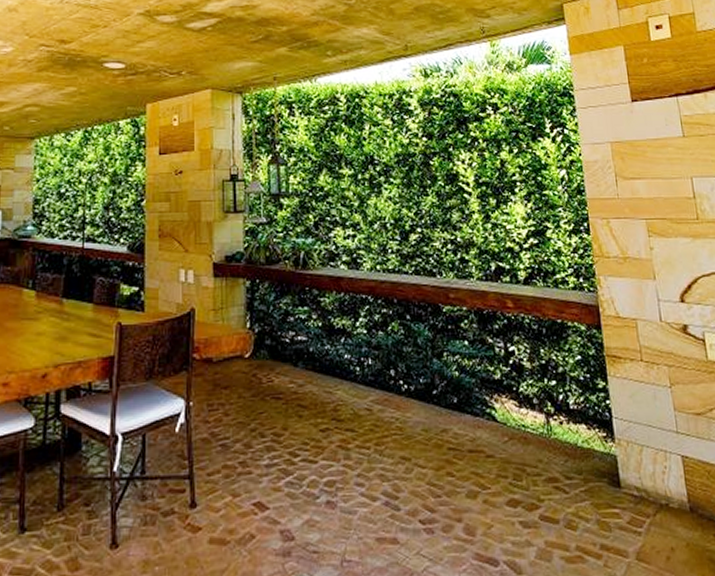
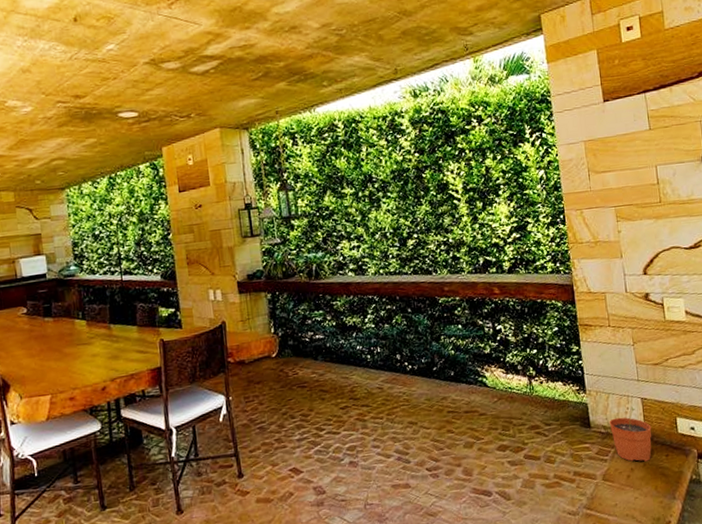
plant pot: none [643,466,696,540] -> present [609,407,652,462]

